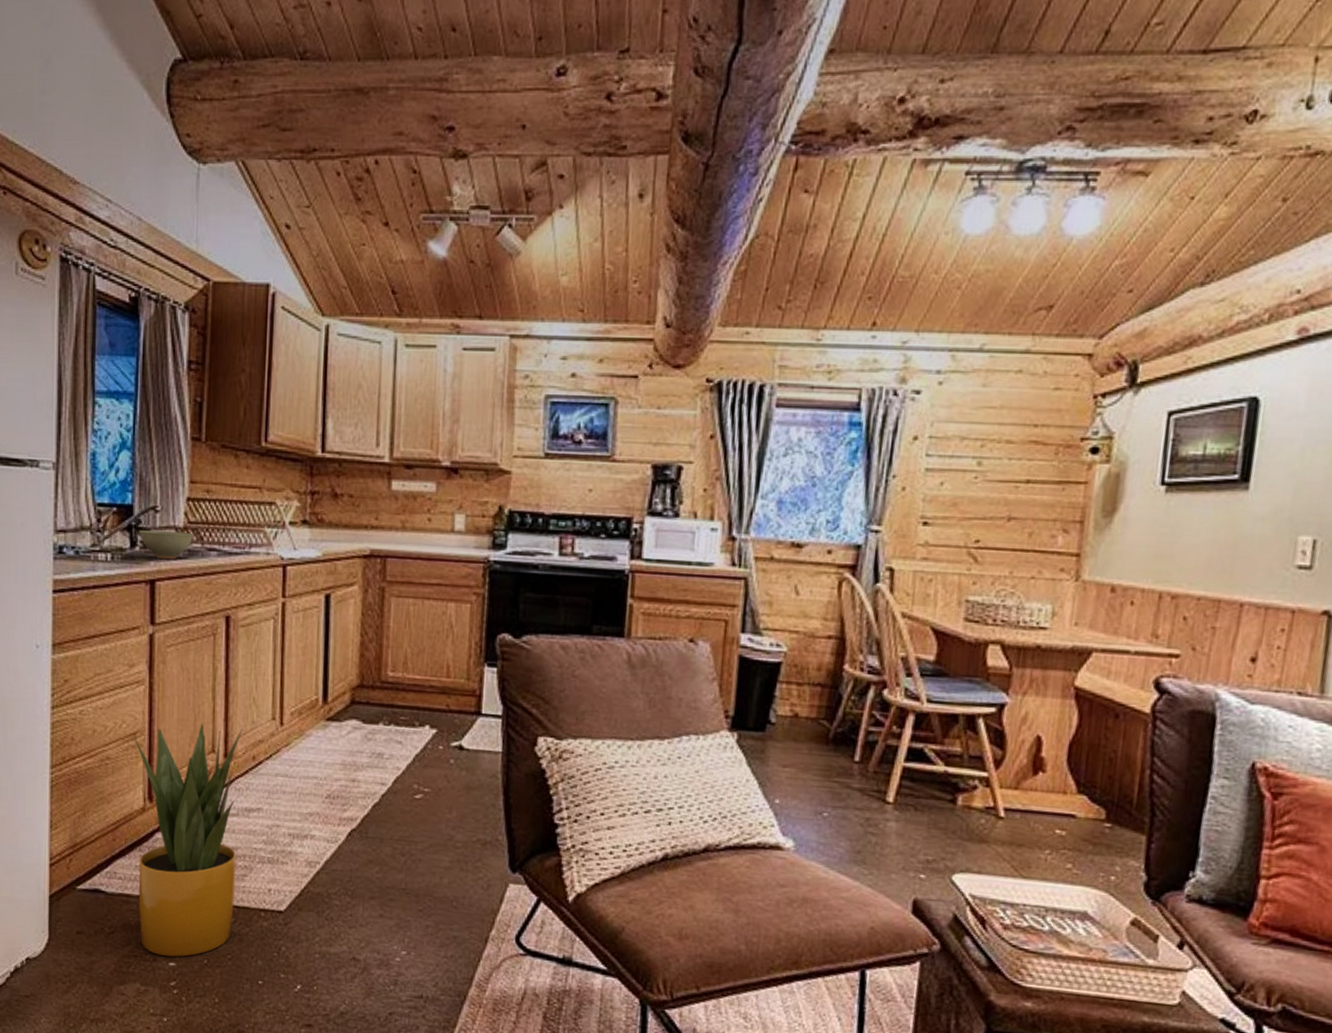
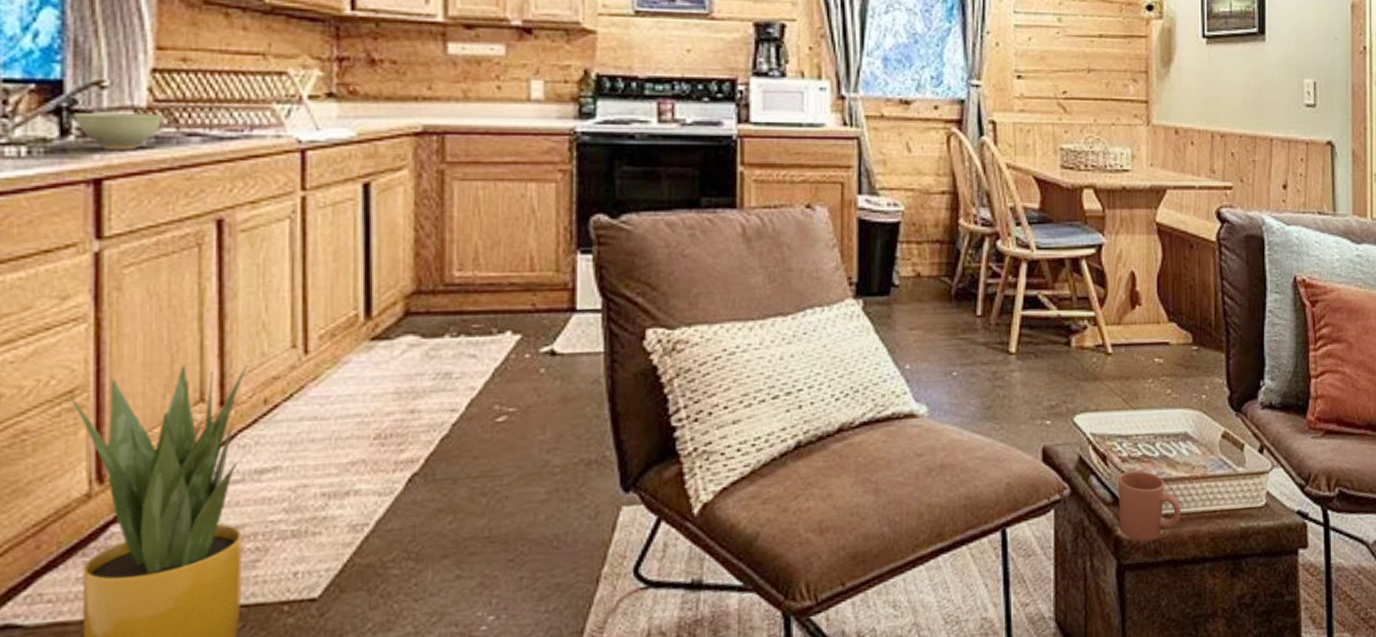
mug: none [993,939,1070,1015] -> present [1117,470,1182,542]

